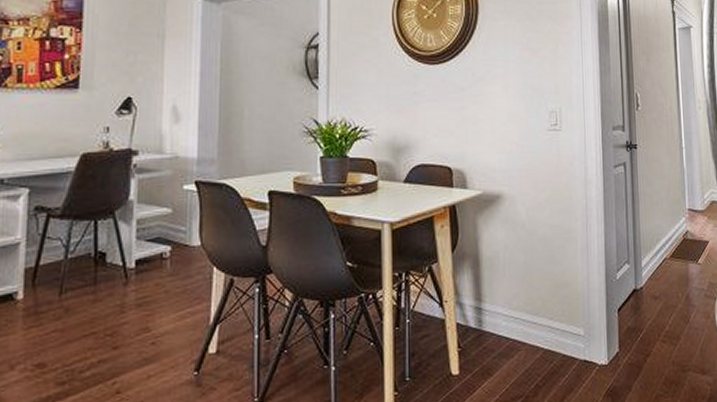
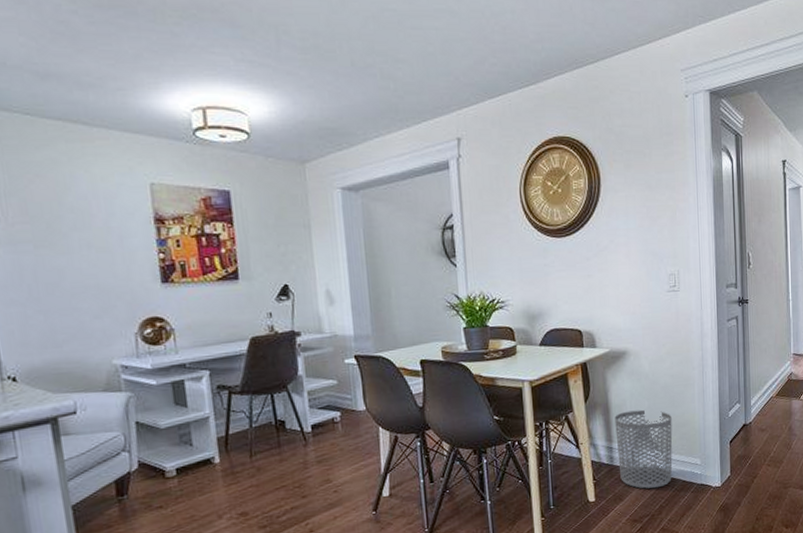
waste bin: none [485,264,552,363] -> present [615,409,673,489]

